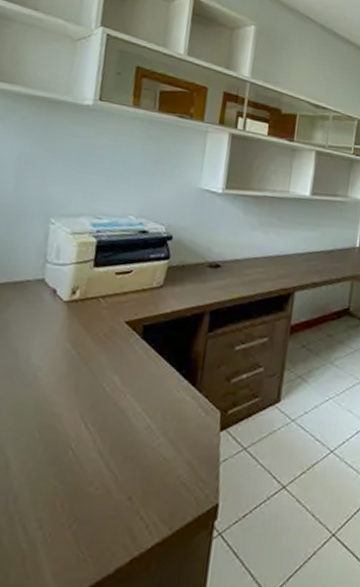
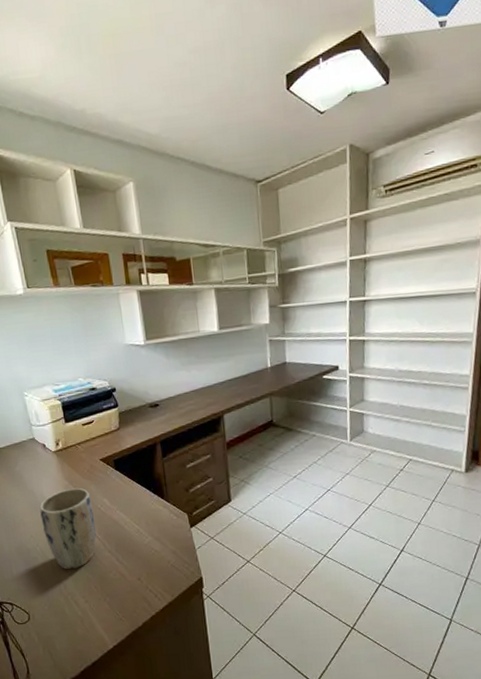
plant pot: none [11,354,97,474] -> present [39,488,96,570]

